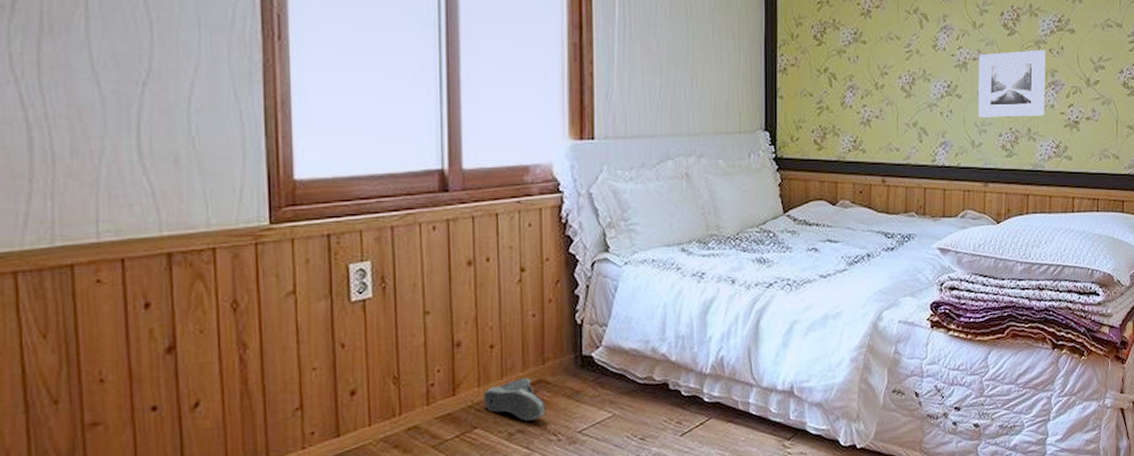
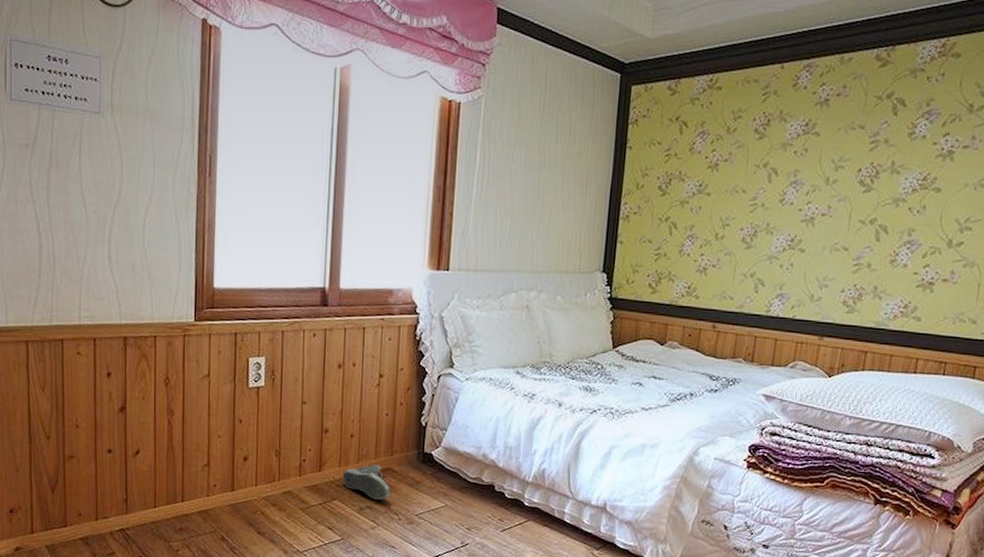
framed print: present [978,49,1046,118] -> none [821,207,904,275]

